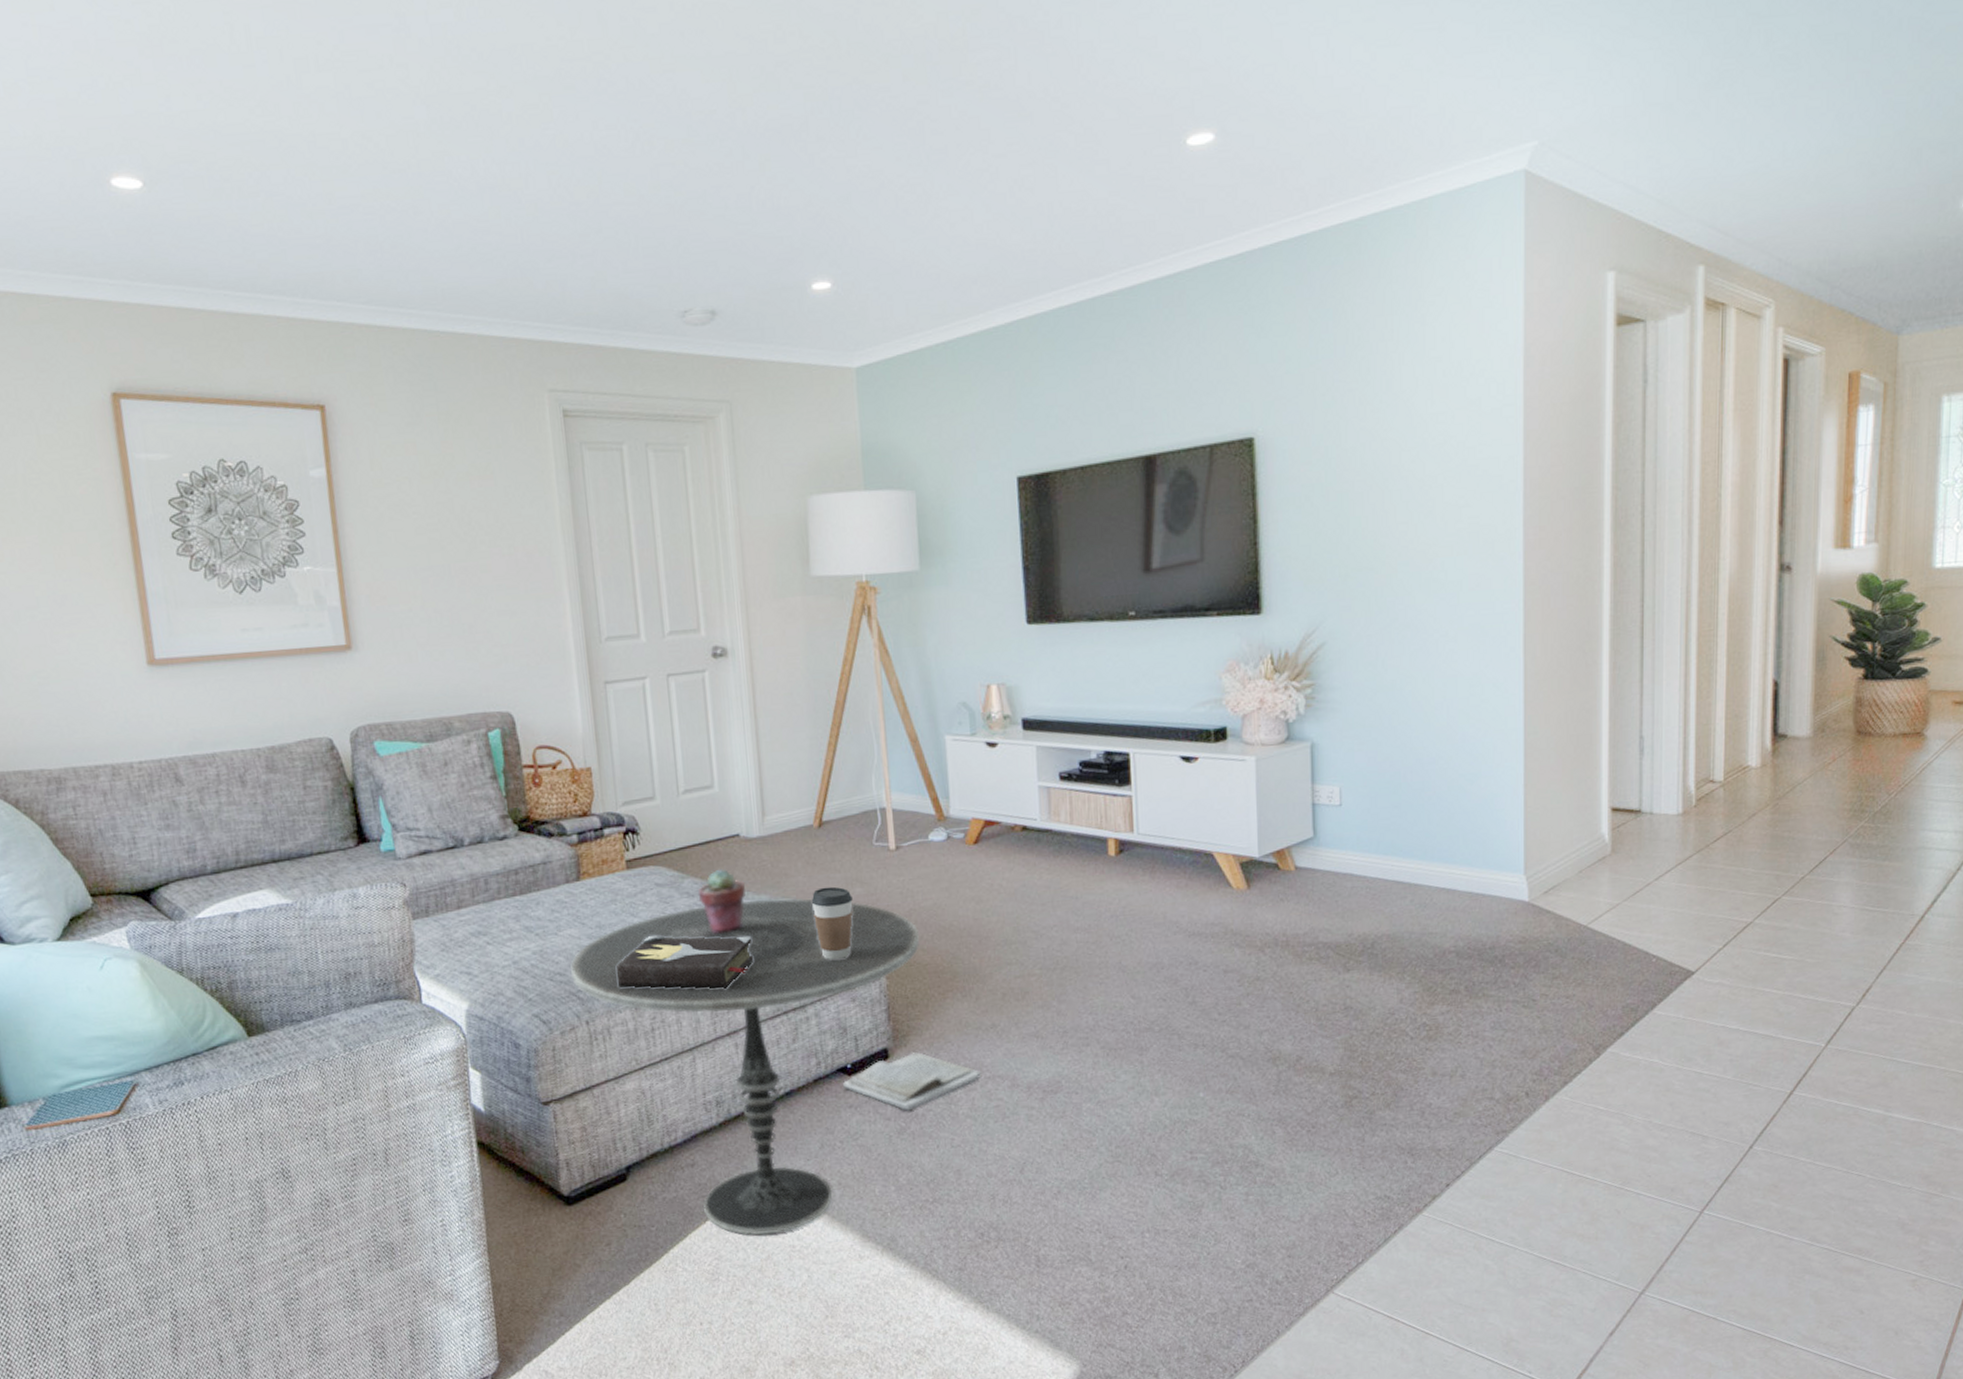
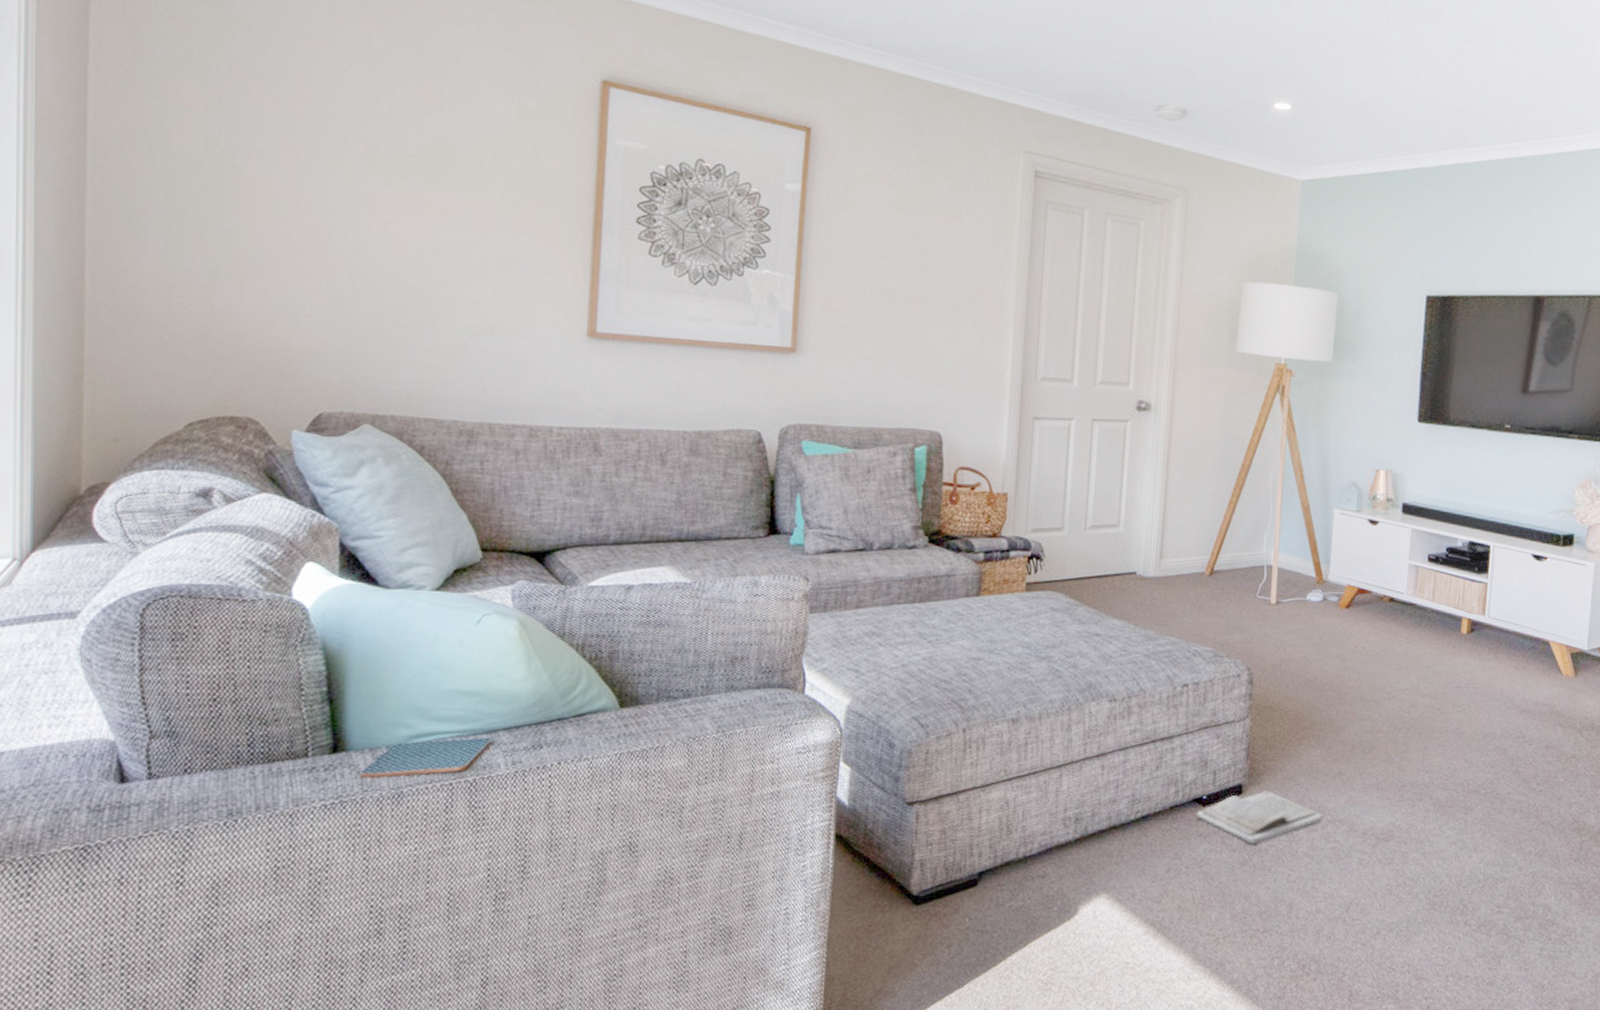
side table: present [570,898,921,1235] -> none [955,634,1286,950]
hardback book: present [615,935,754,989] -> none [999,656,1133,713]
potted succulent: present [697,869,745,934] -> none [1088,601,1134,661]
coffee cup: present [811,886,853,961] -> none [1192,630,1231,698]

